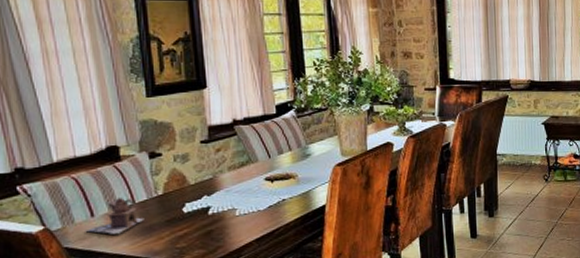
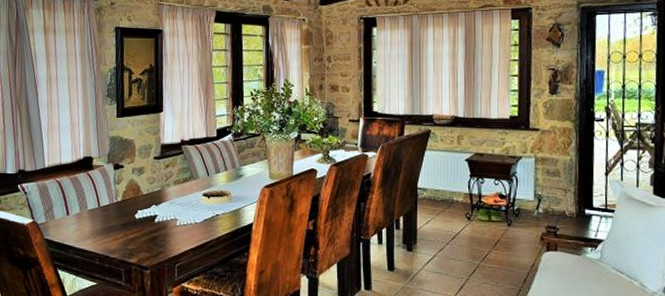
teapot: present [85,197,144,235] -> none [61,200,105,233]

